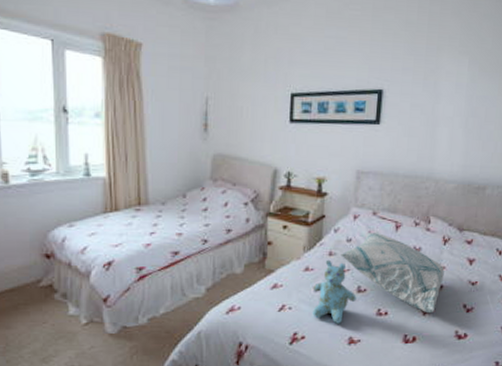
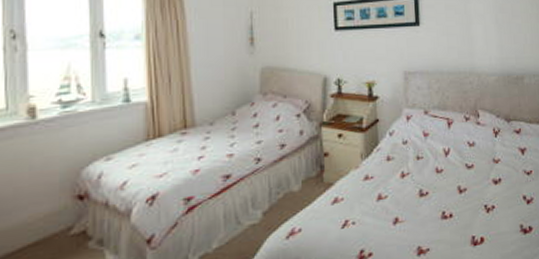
stuffed bear: present [313,259,357,324] -> none [374,165,420,234]
decorative pillow: present [341,233,444,314] -> none [398,132,500,210]

